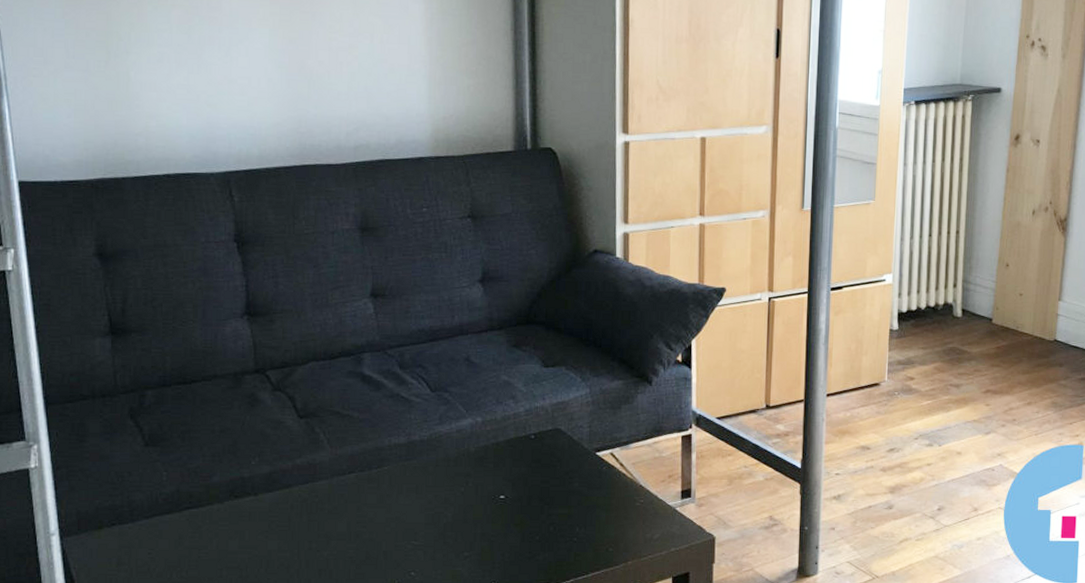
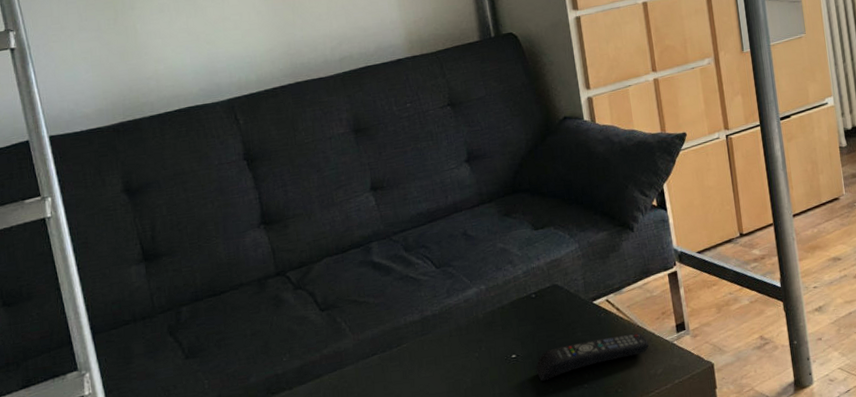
remote control: none [524,492,649,529] -> present [536,332,649,382]

